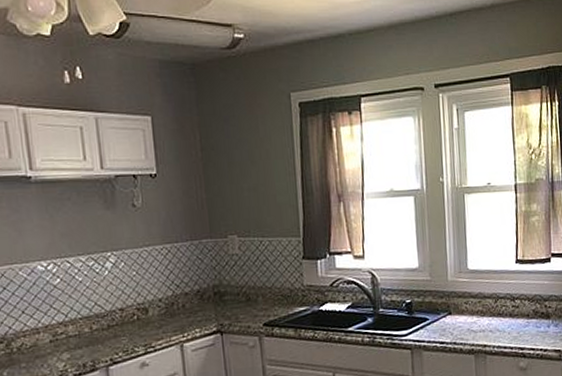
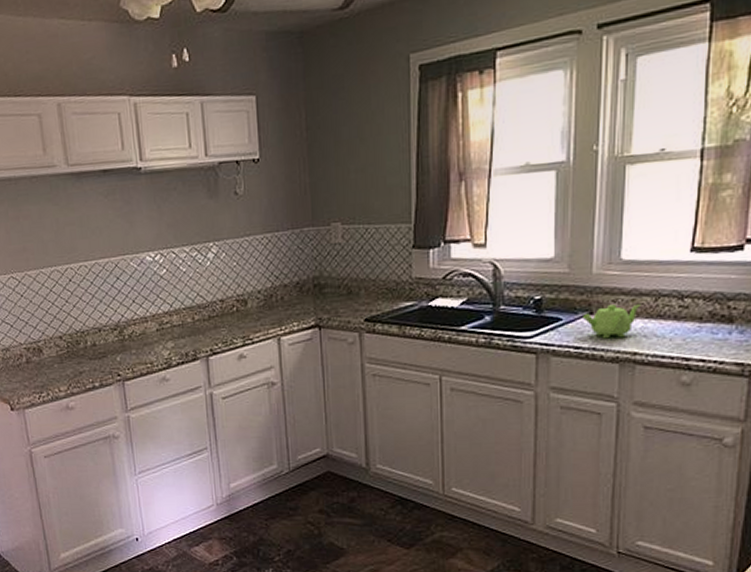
teapot: none [444,306,485,335] -> present [583,305,641,339]

